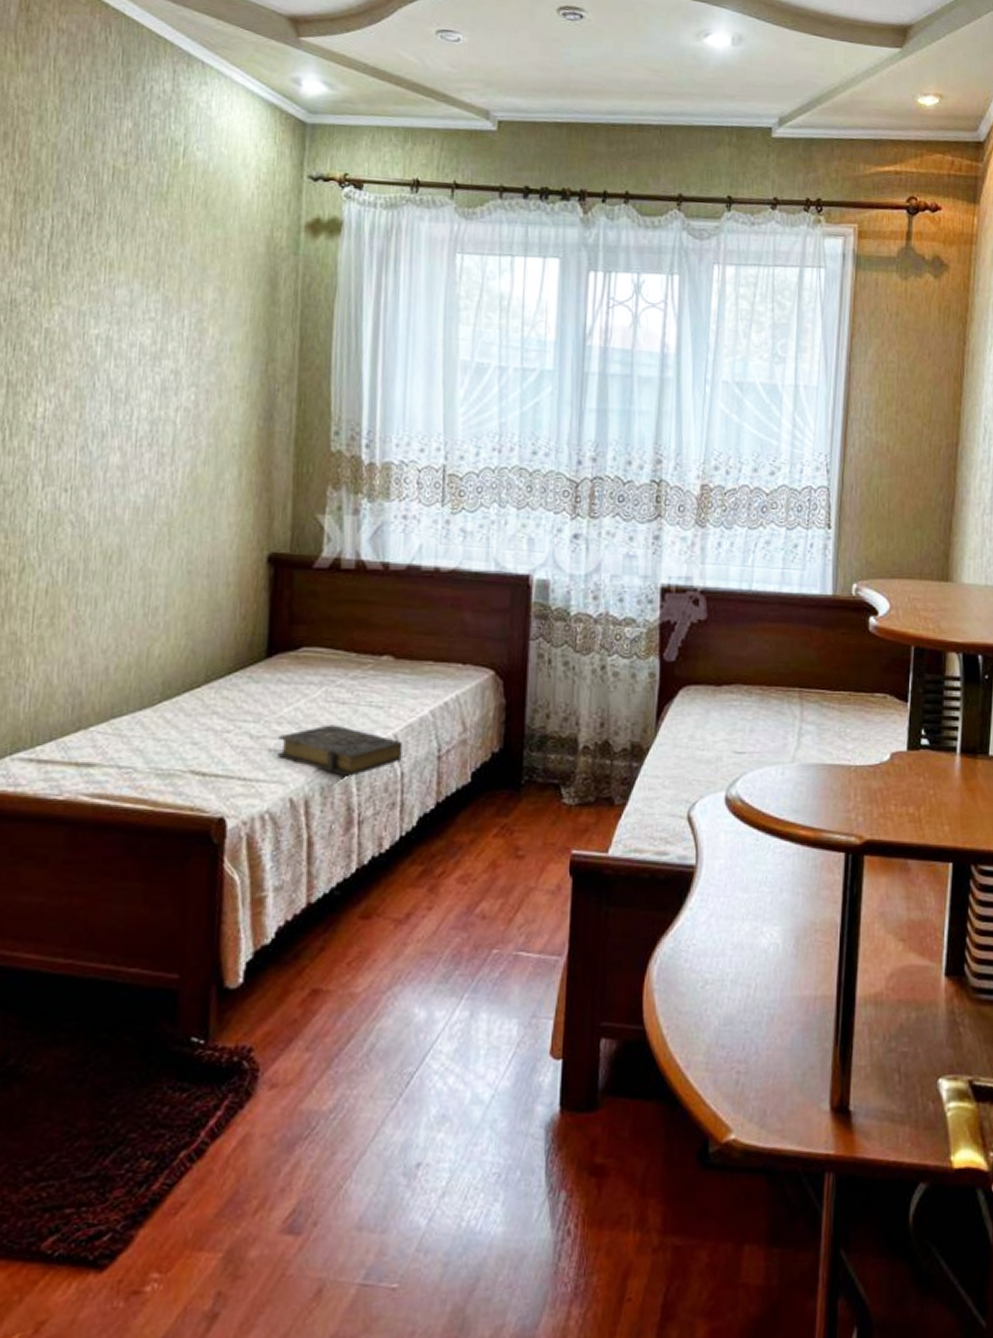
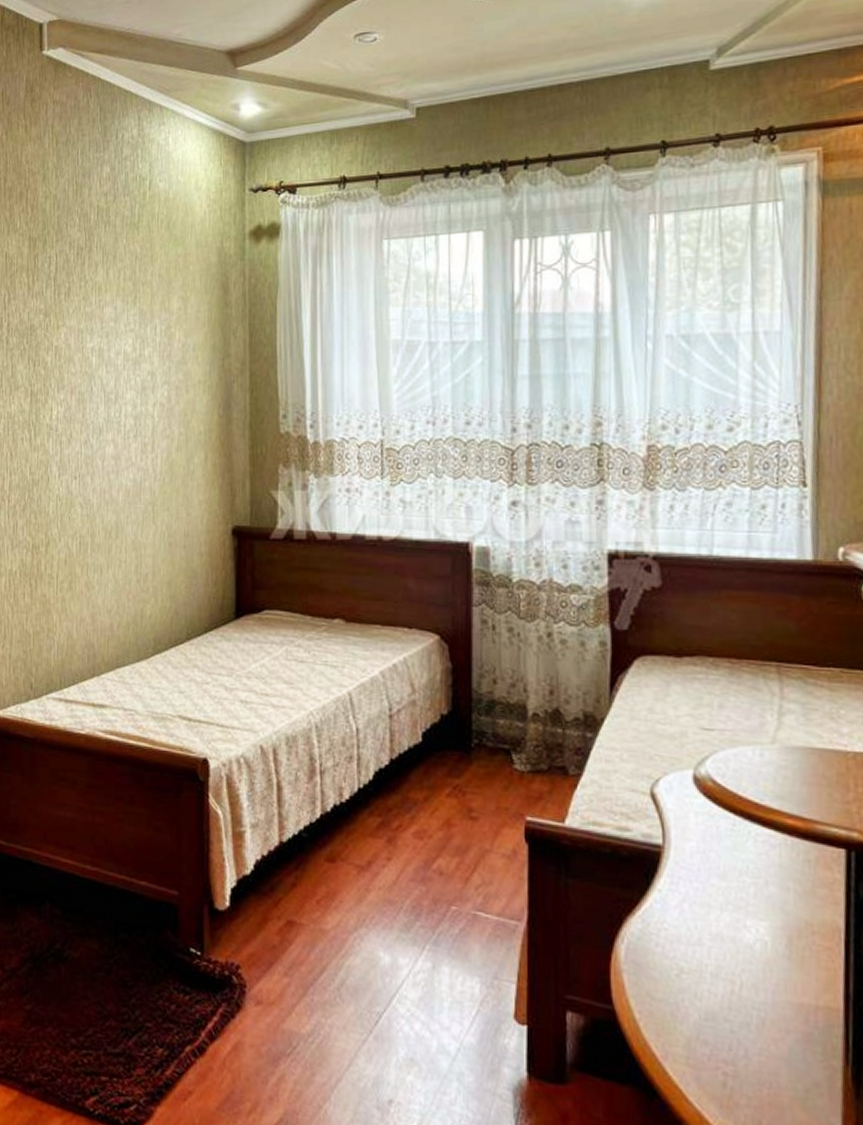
book: present [276,724,403,776] -> none [247,681,356,729]

